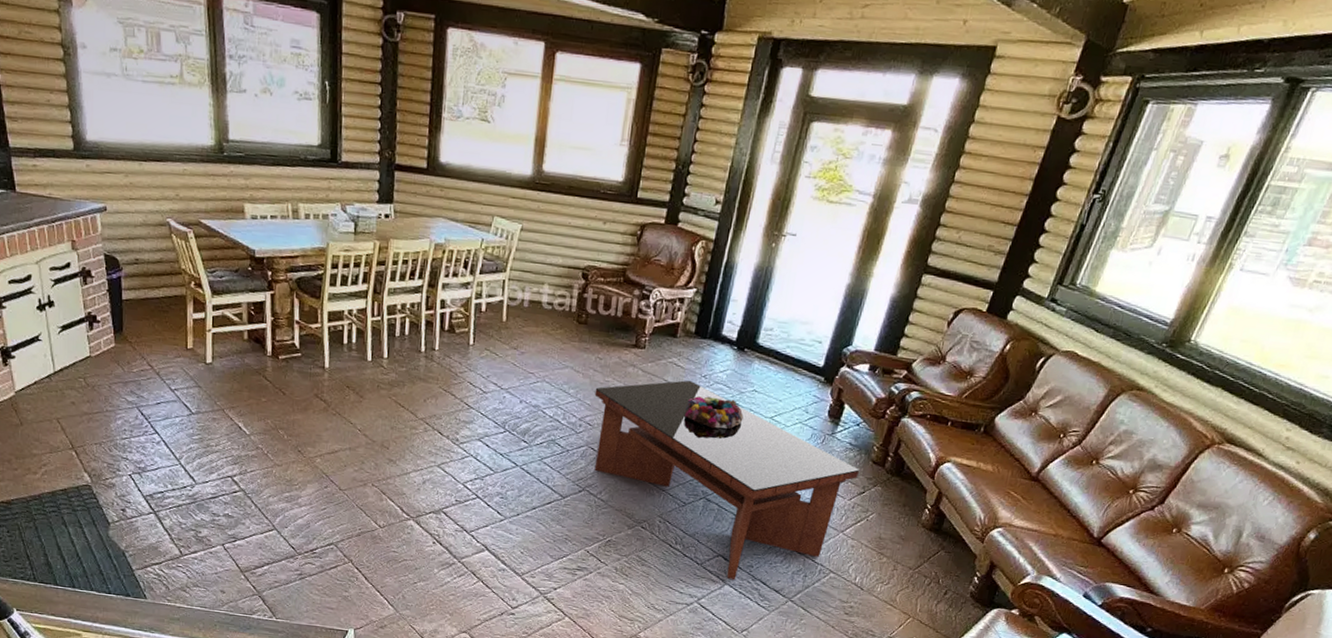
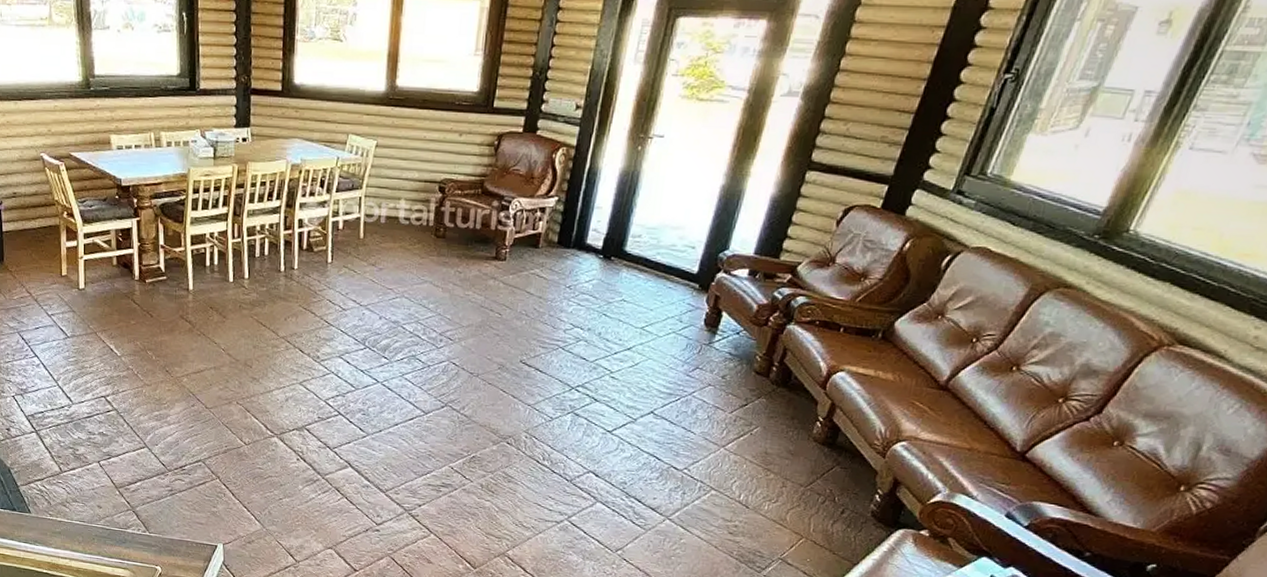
coffee table: present [594,380,859,581] -> none [455,291,741,498]
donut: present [684,396,744,429] -> none [548,307,612,341]

